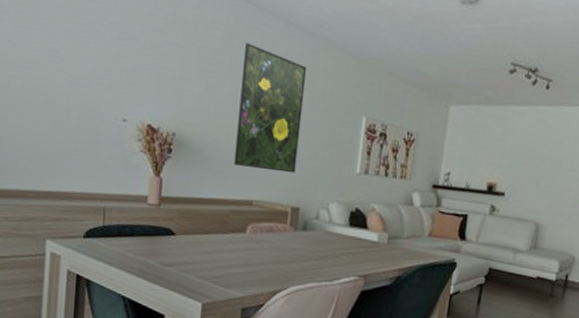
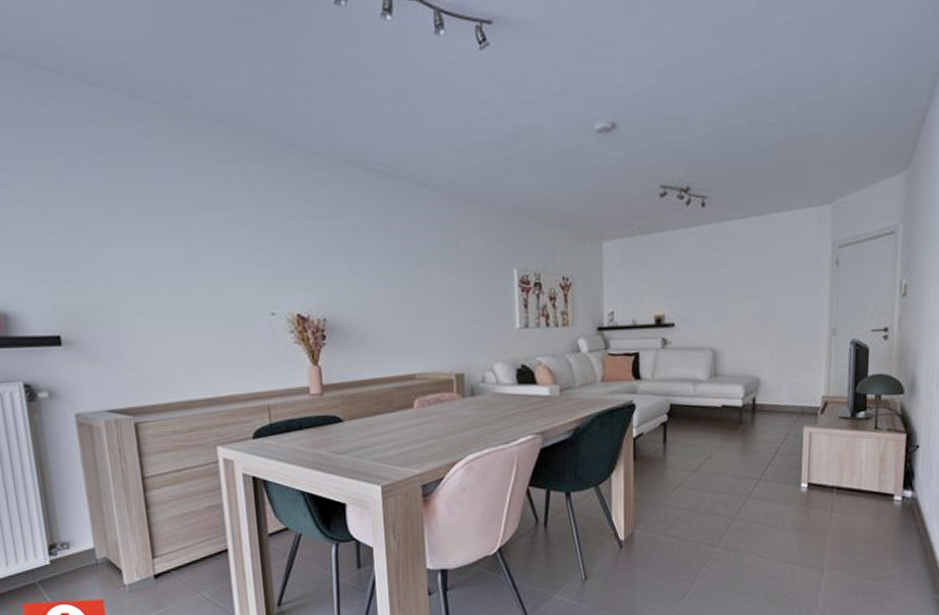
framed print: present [234,42,307,174] -> none [382,213,454,341]

